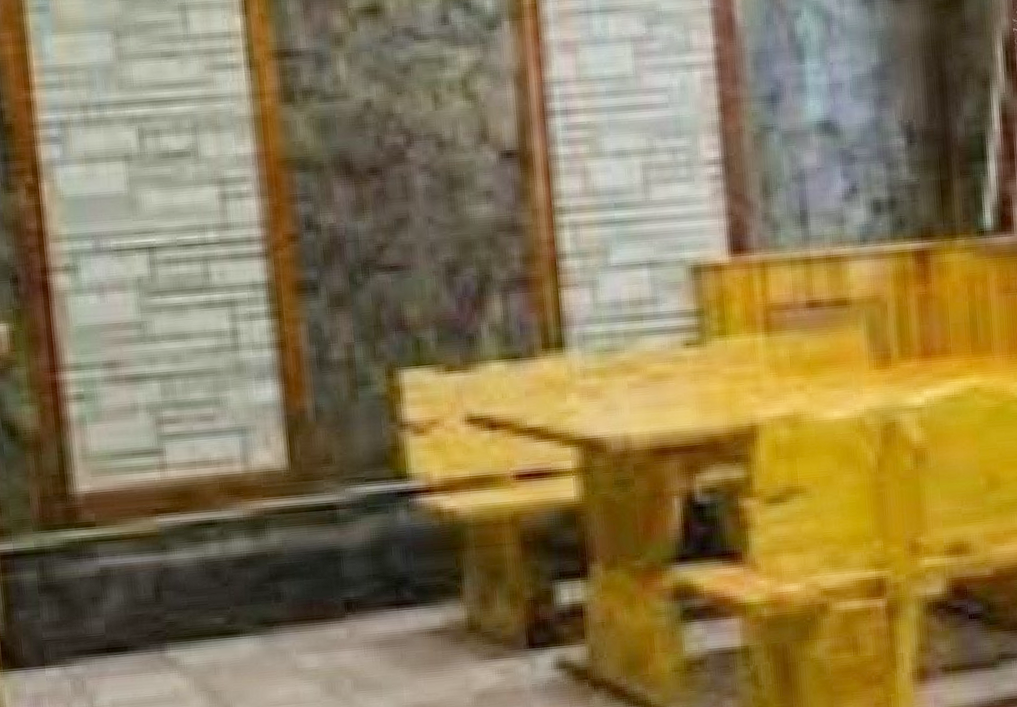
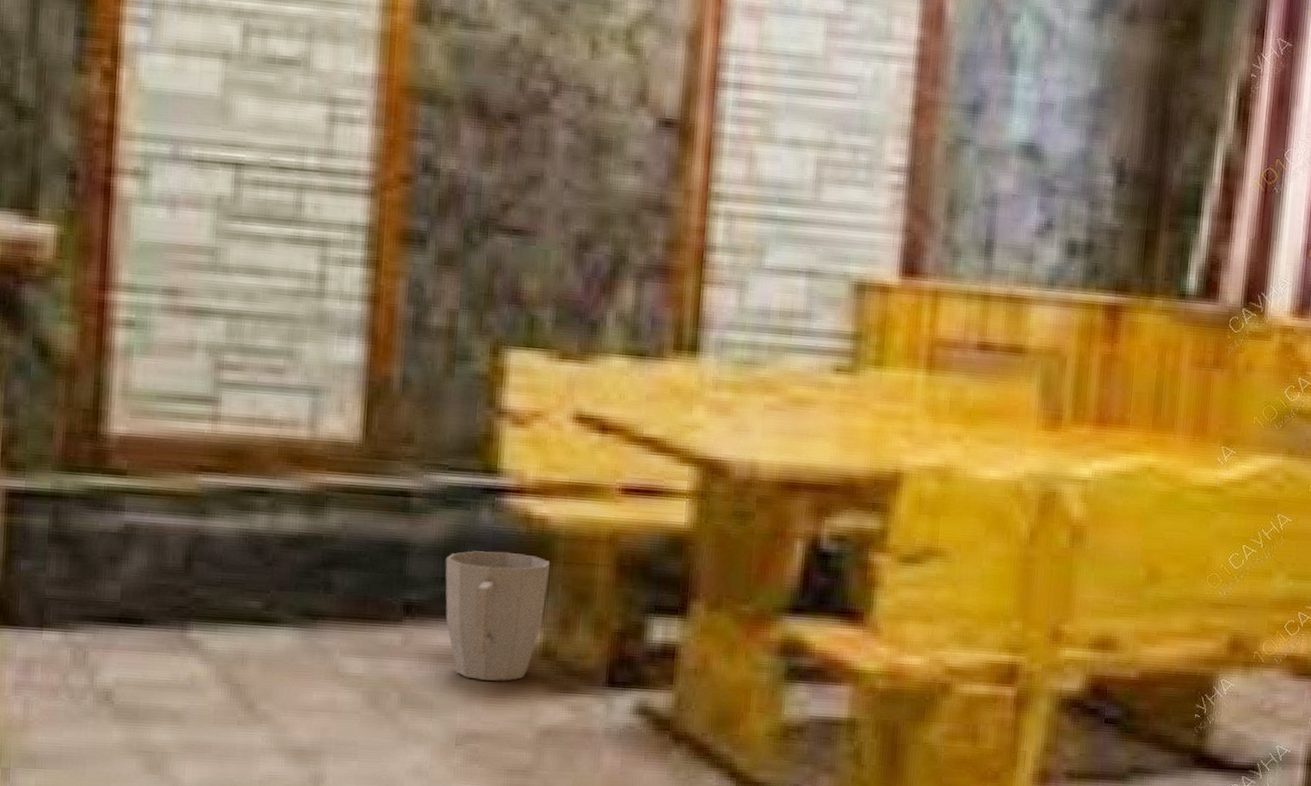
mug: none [374,544,465,658] -> present [445,551,551,681]

